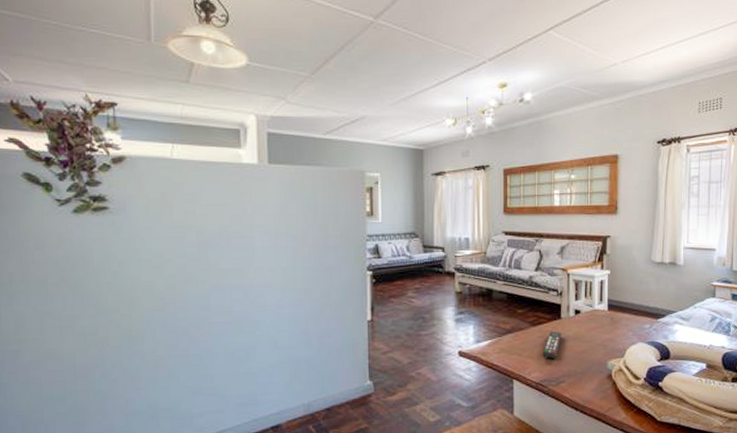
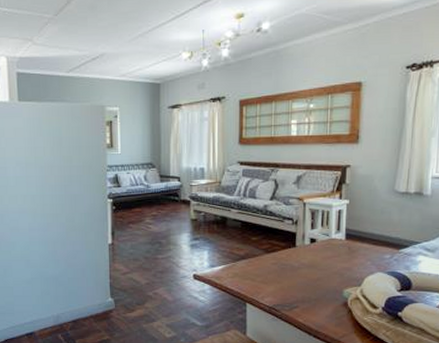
remote control: present [543,330,562,359] -> none [276,258,296,285]

